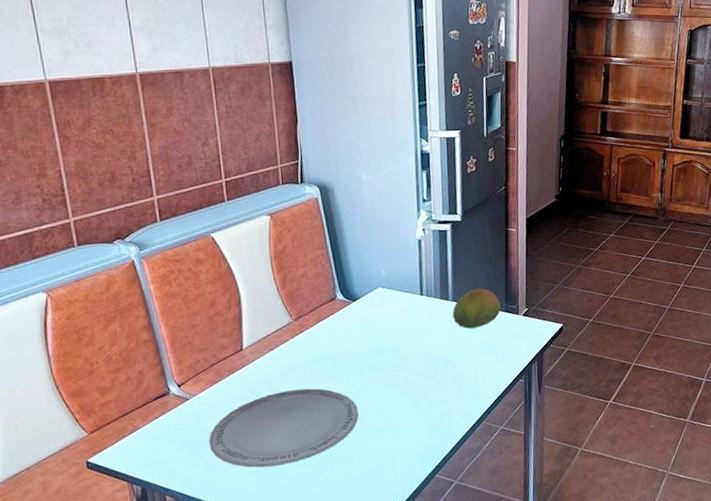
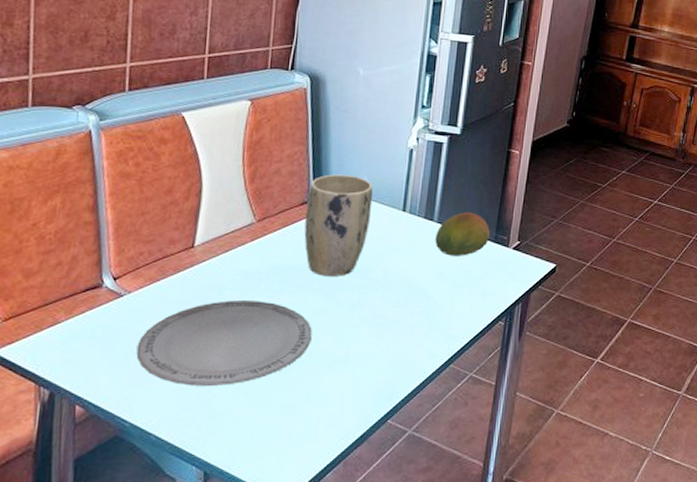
plant pot: none [334,269,393,361] -> present [304,174,374,276]

